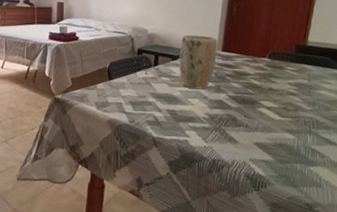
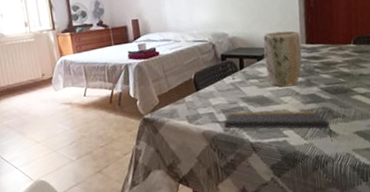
notepad: none [130,104,232,148] -> present [224,110,332,141]

